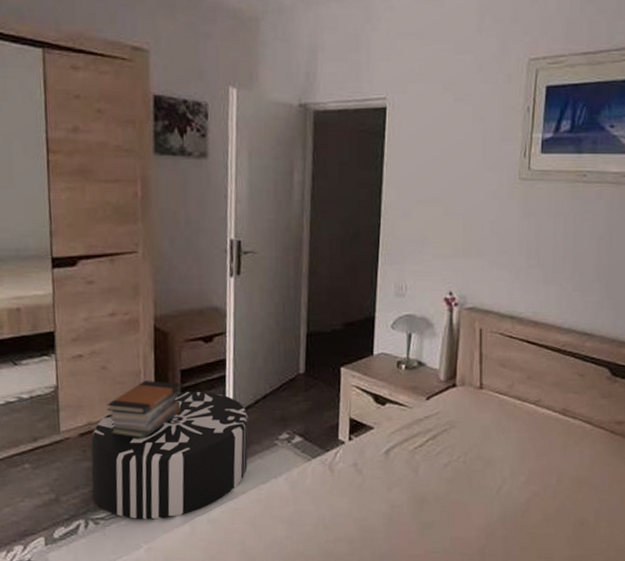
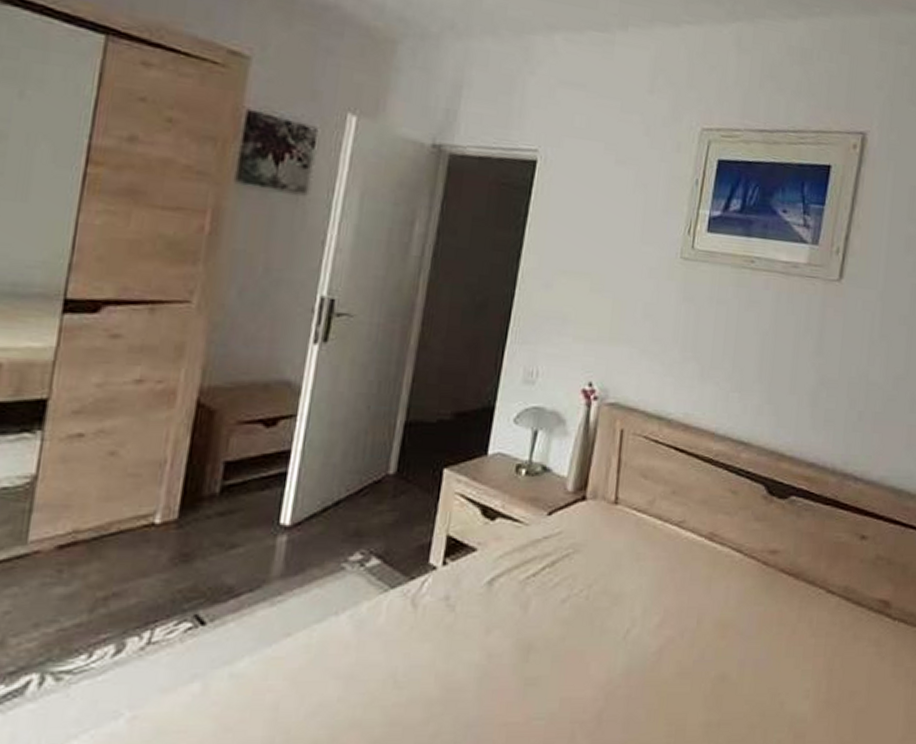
pouf: present [91,391,249,520] -> none [60,491,311,674]
book stack: present [106,380,181,438] -> none [104,474,221,554]

